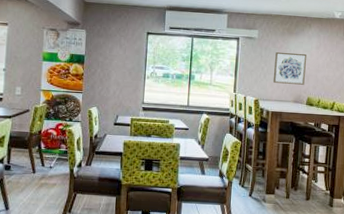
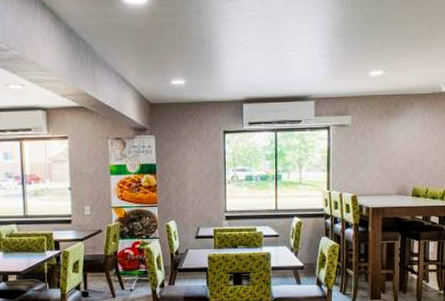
wall art: present [273,52,307,85] -> none [373,137,410,175]

